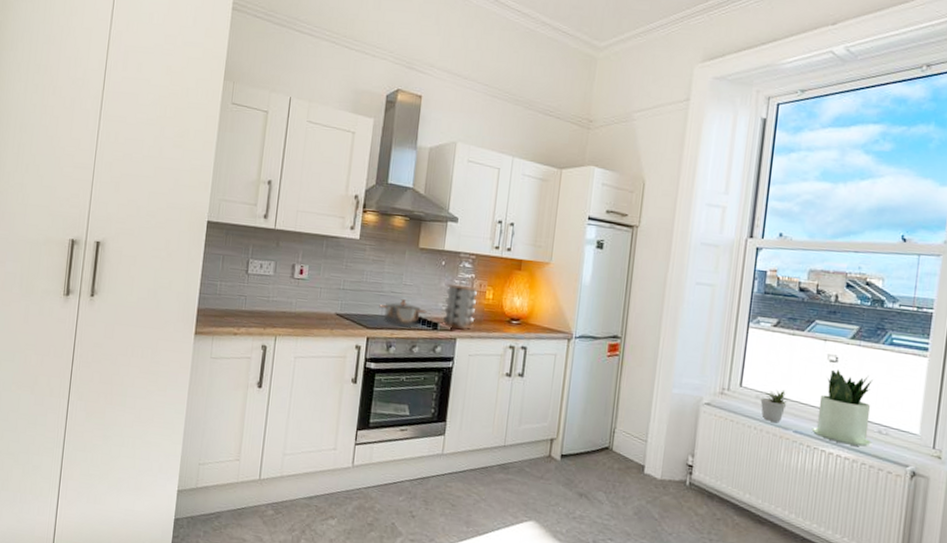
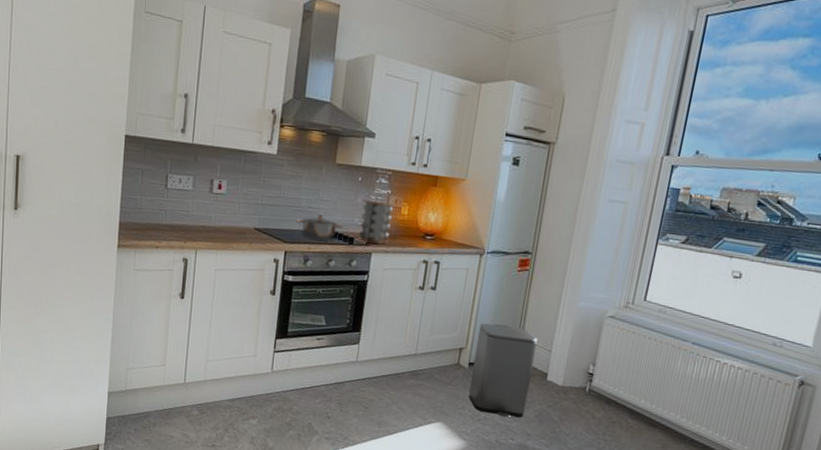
pedal bin: none [562,411,632,516] -> present [468,323,538,419]
potted plant: present [760,389,788,423] -> none [662,303,689,335]
planter: present [811,369,873,447] -> none [709,284,773,358]

